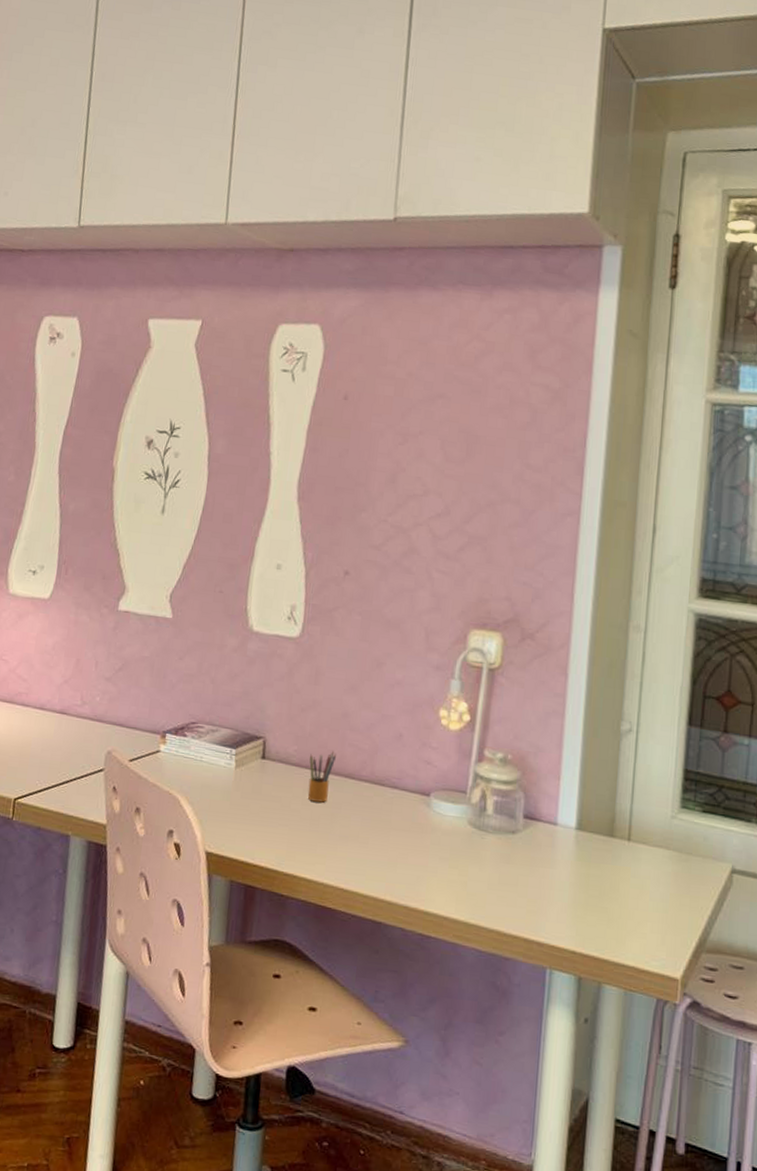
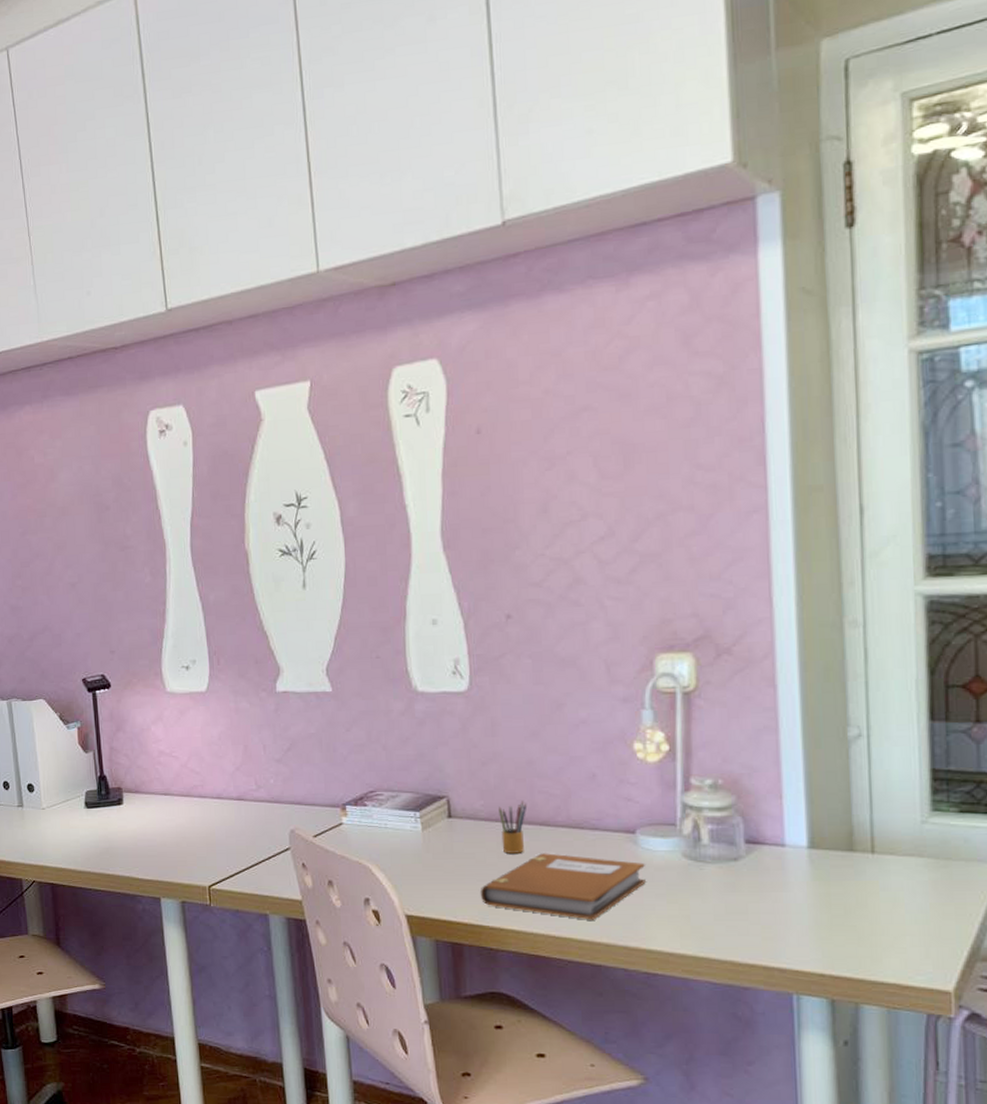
notebook: none [279,805,434,877] -> present [480,853,646,920]

